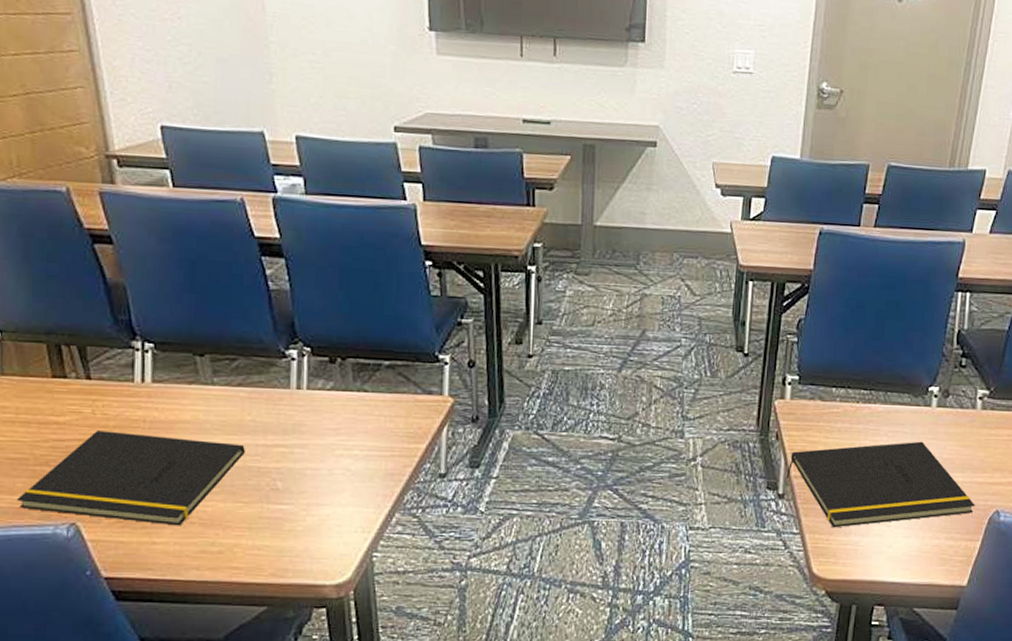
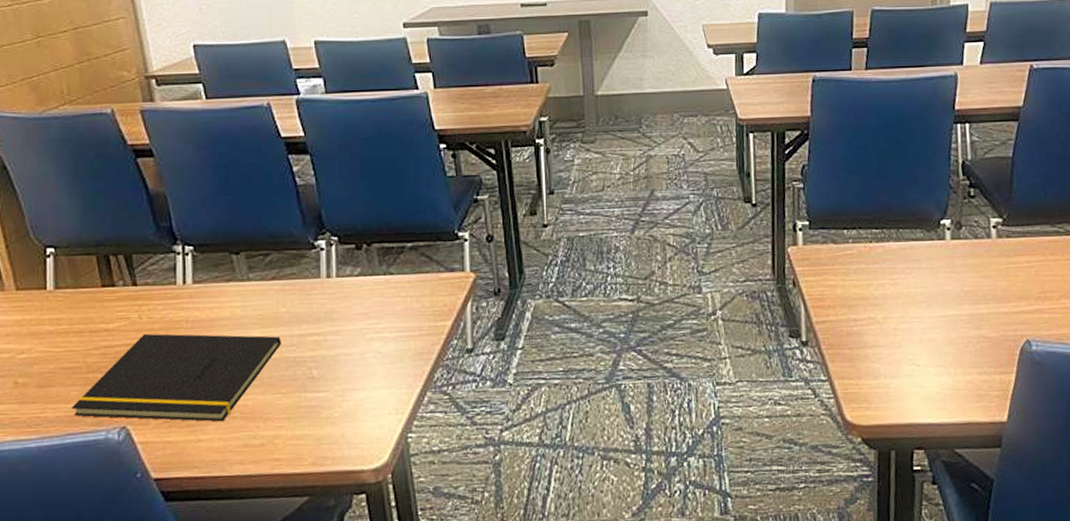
notepad: present [786,441,975,528] -> none [807,275,1004,372]

